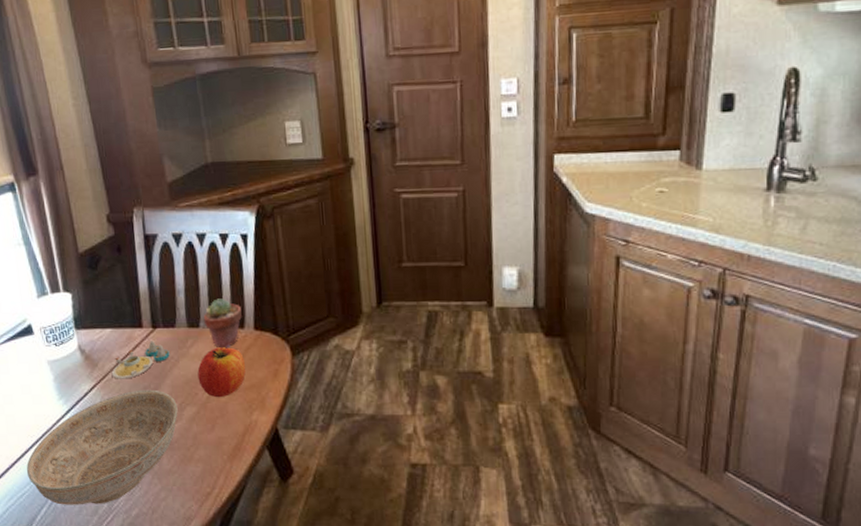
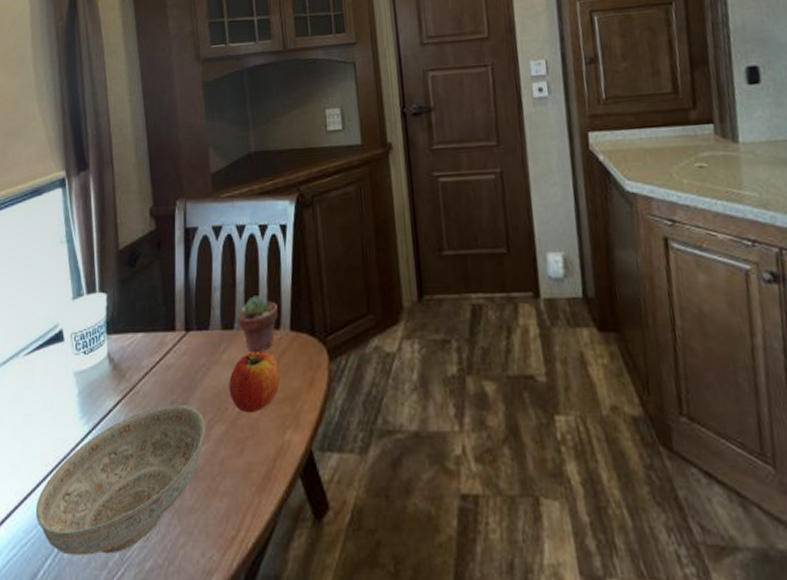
salt and pepper shaker set: present [111,340,170,379] -> none [139,346,201,393]

